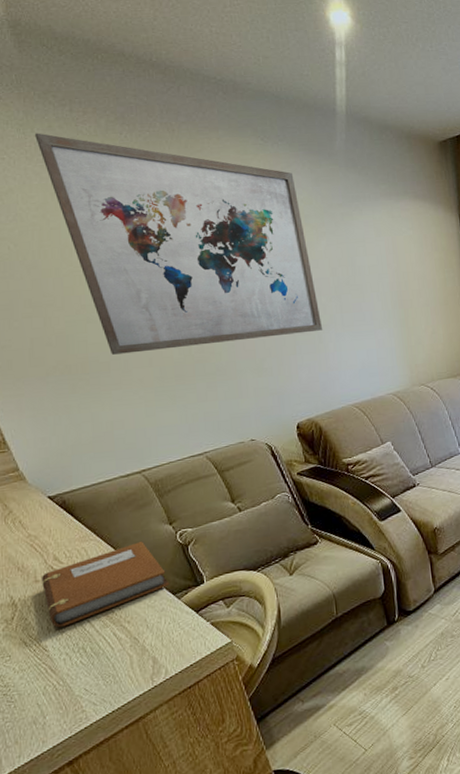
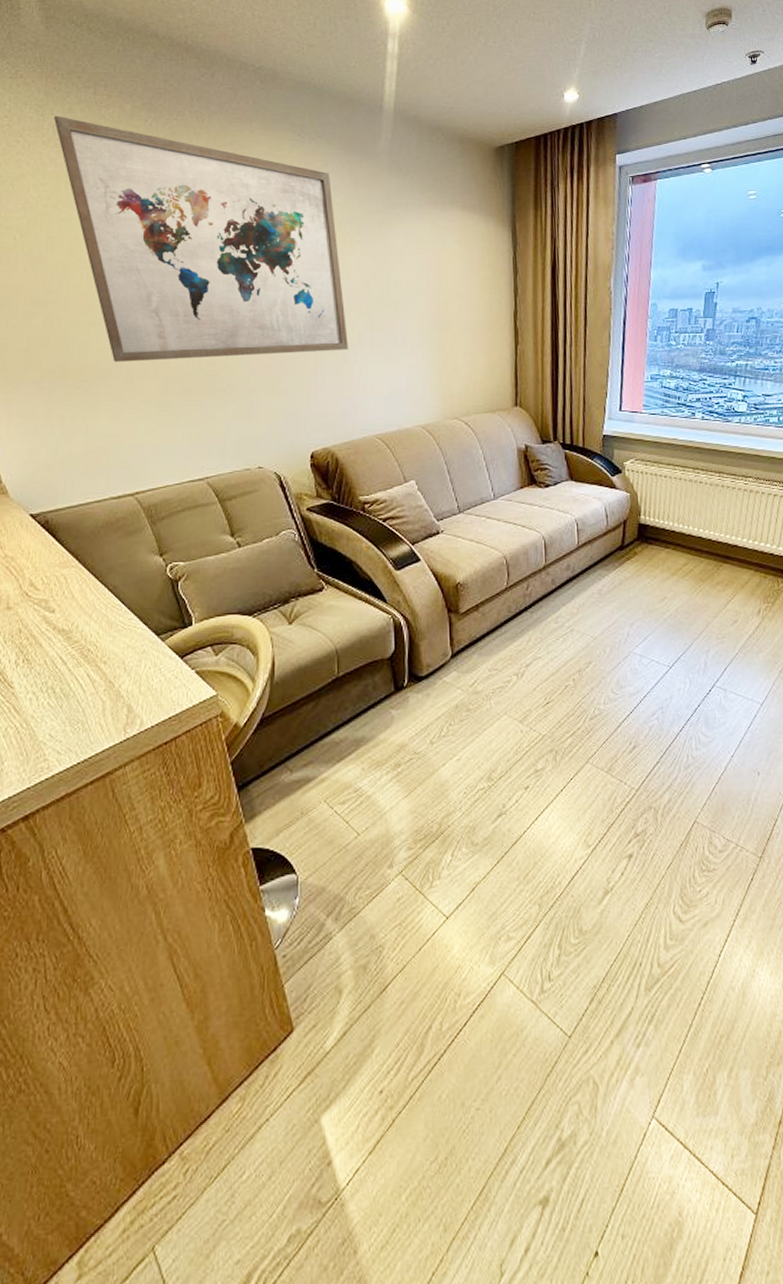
notebook: present [42,542,169,628] -> none [14,573,154,663]

